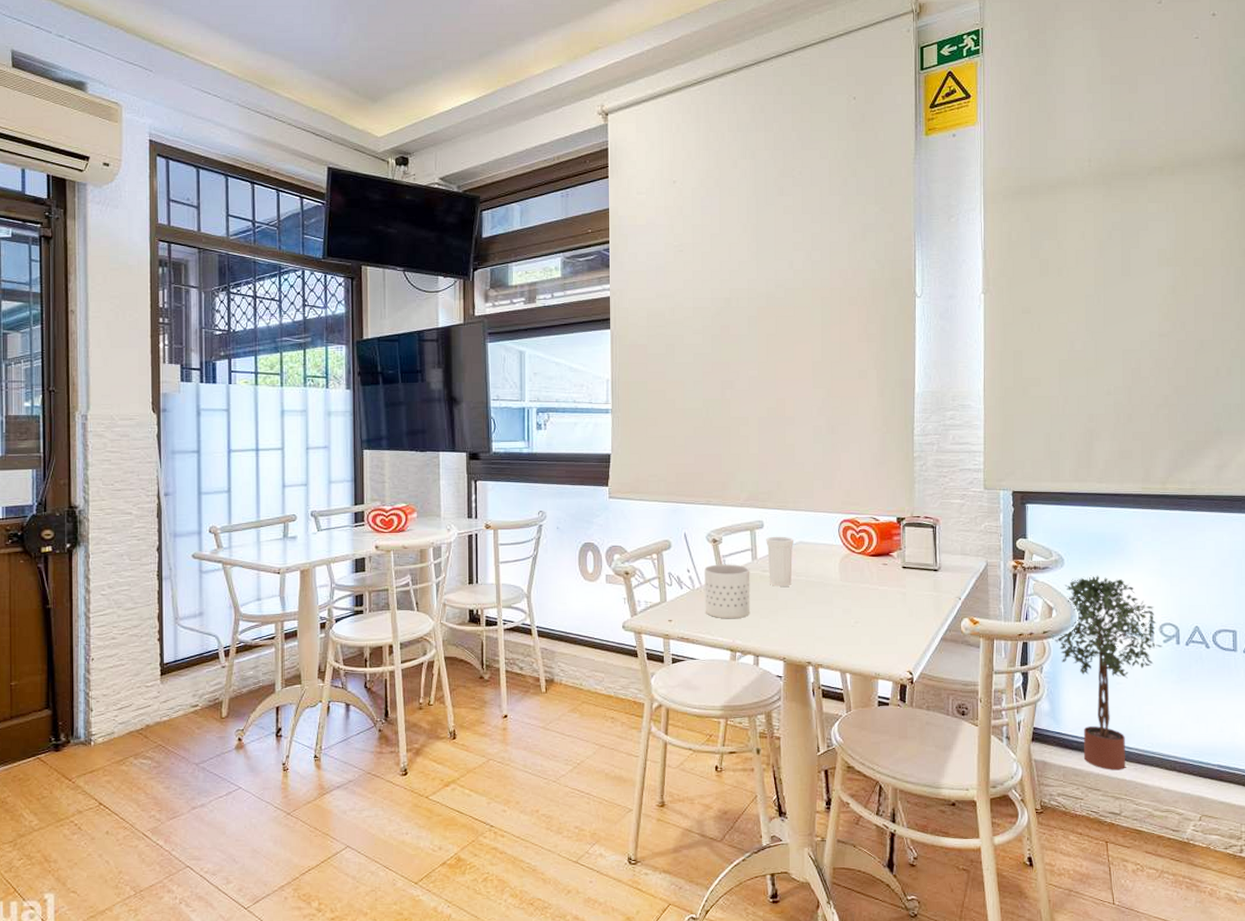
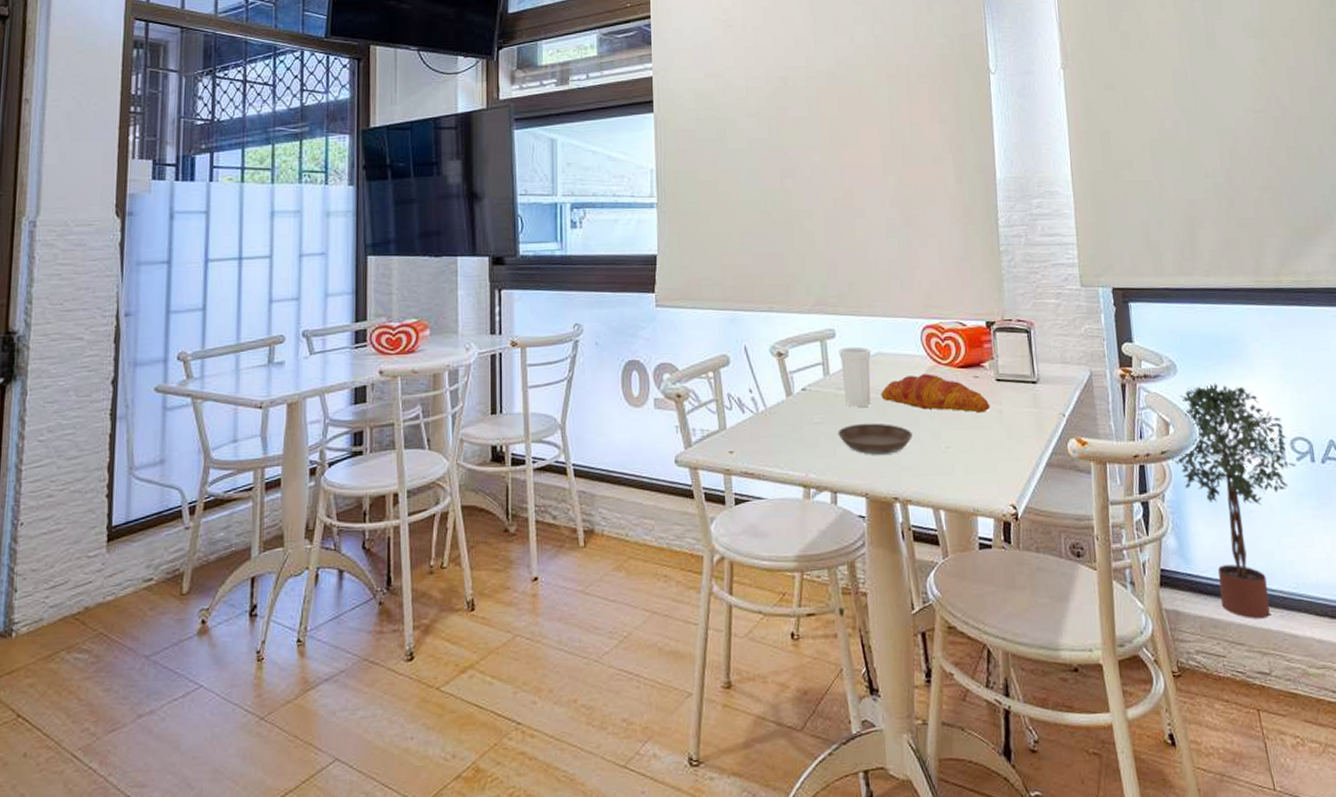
mug: present [704,564,751,619] -> none [769,381,825,448]
saucer: none [762,600,826,627] -> present [838,423,913,455]
croissant: none [801,560,896,595] -> present [881,374,990,413]

